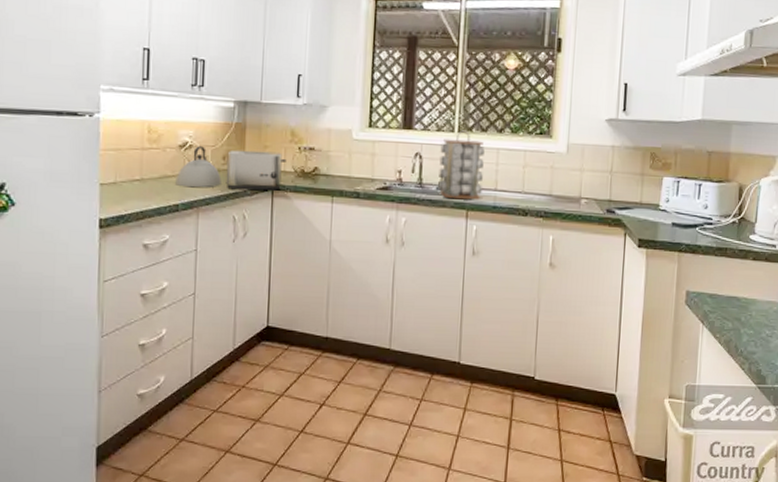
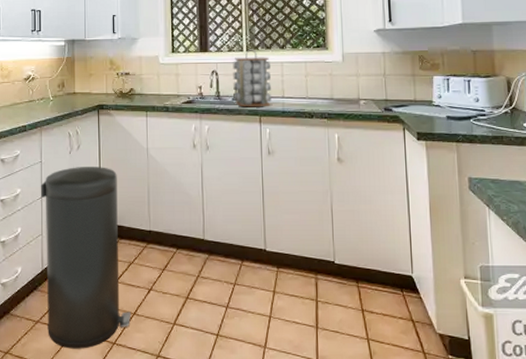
kettle: present [175,146,222,188] -> none [23,78,58,112]
pedal bin: none [193,258,299,471] -> present [40,167,132,349]
toaster: present [226,149,287,192] -> none [61,78,108,111]

